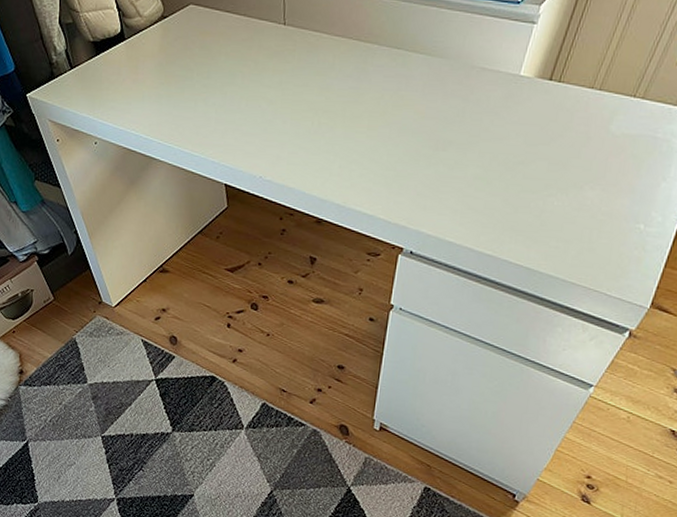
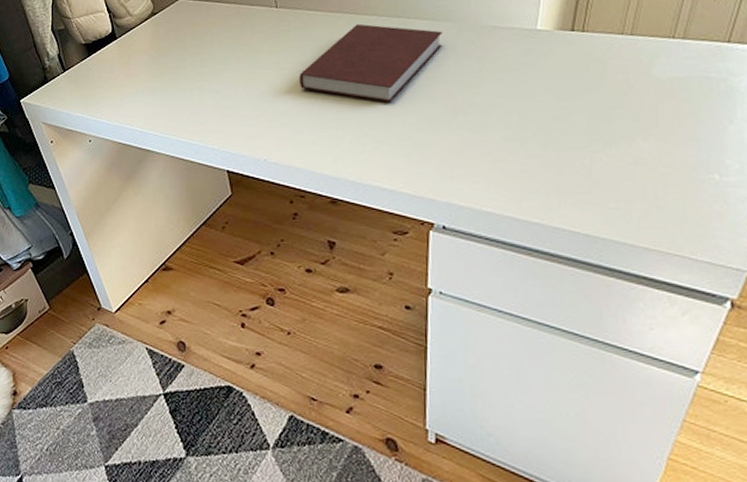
notebook: none [298,51,436,132] -> present [298,23,443,102]

